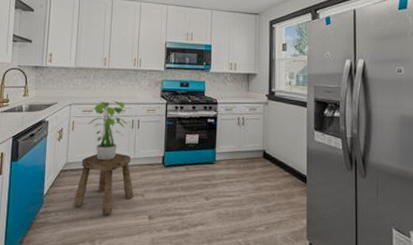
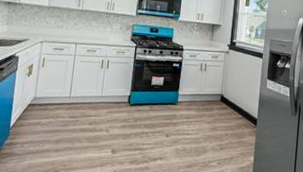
stool: present [73,153,134,215] -> none [39,90,99,148]
potted plant: present [88,100,127,161] -> none [58,40,97,97]

